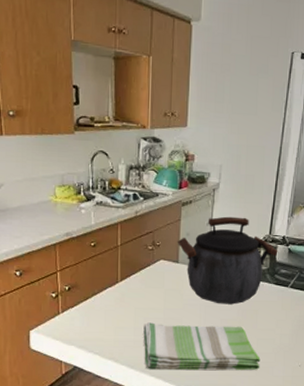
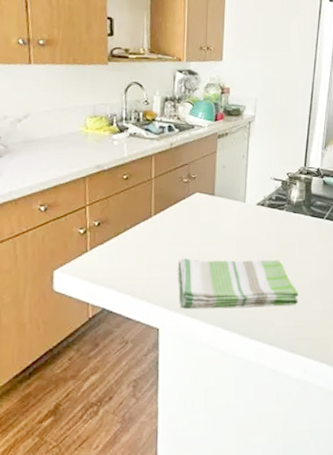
kettle: present [178,216,278,305] -> none [214,148,313,238]

